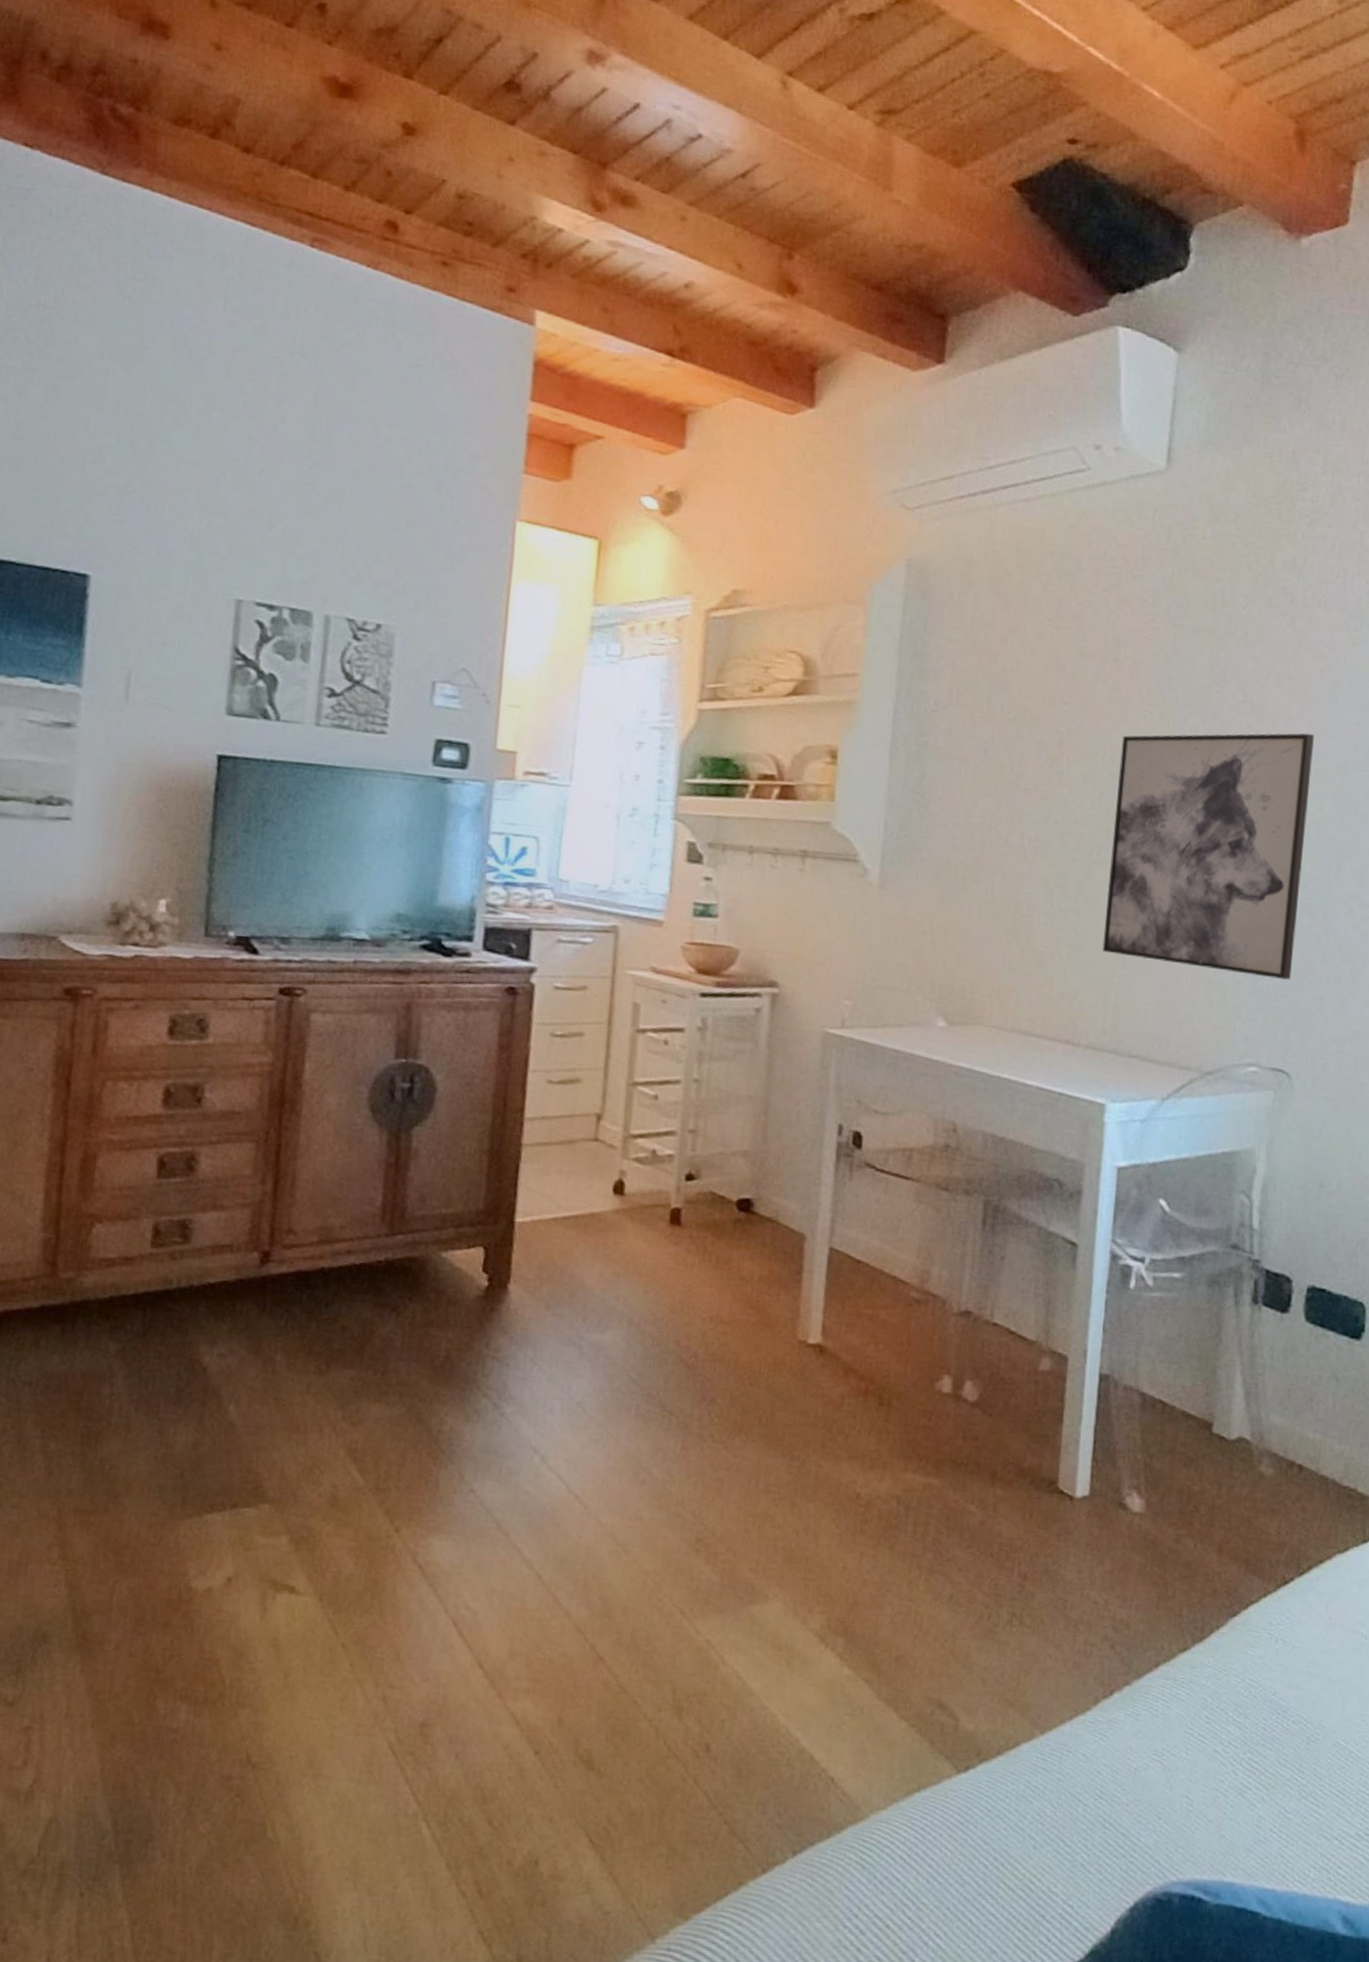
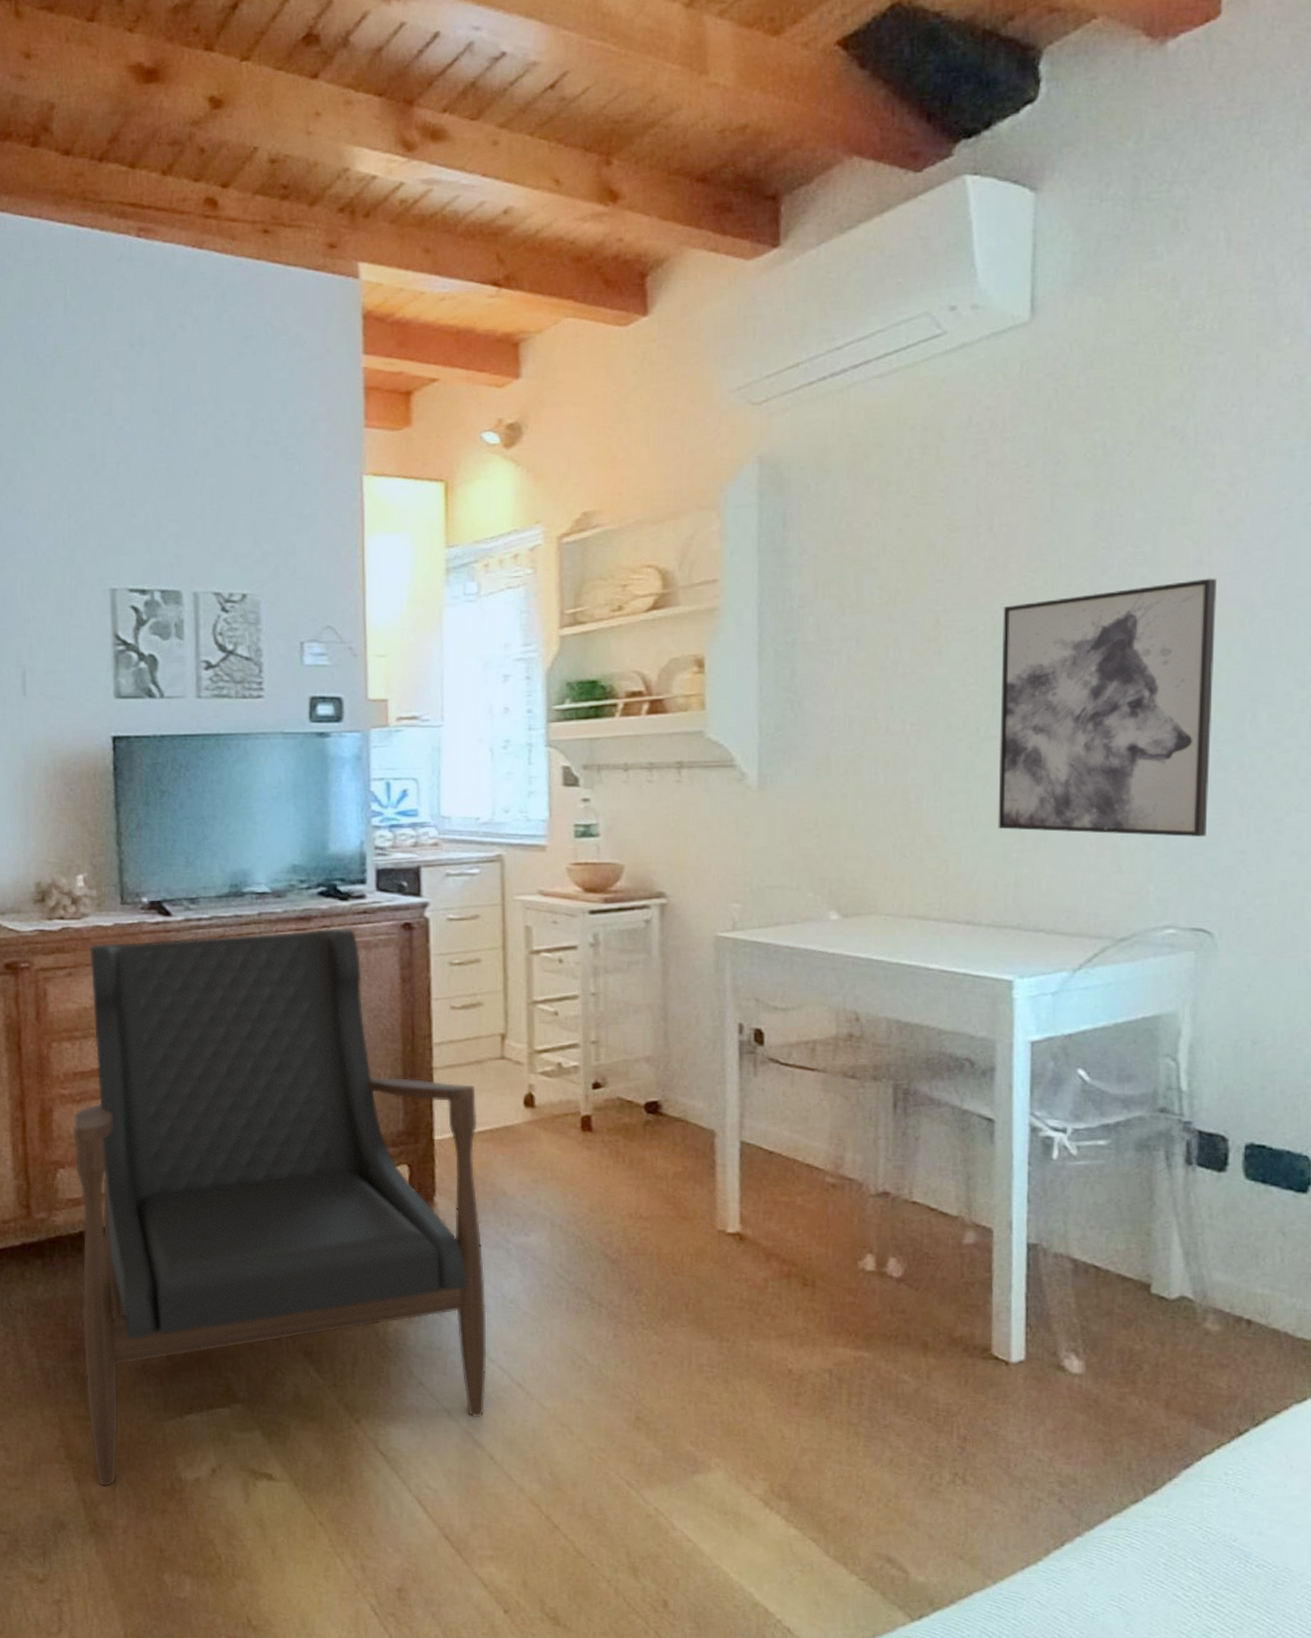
armchair: none [92,976,565,1594] -> present [73,928,487,1487]

